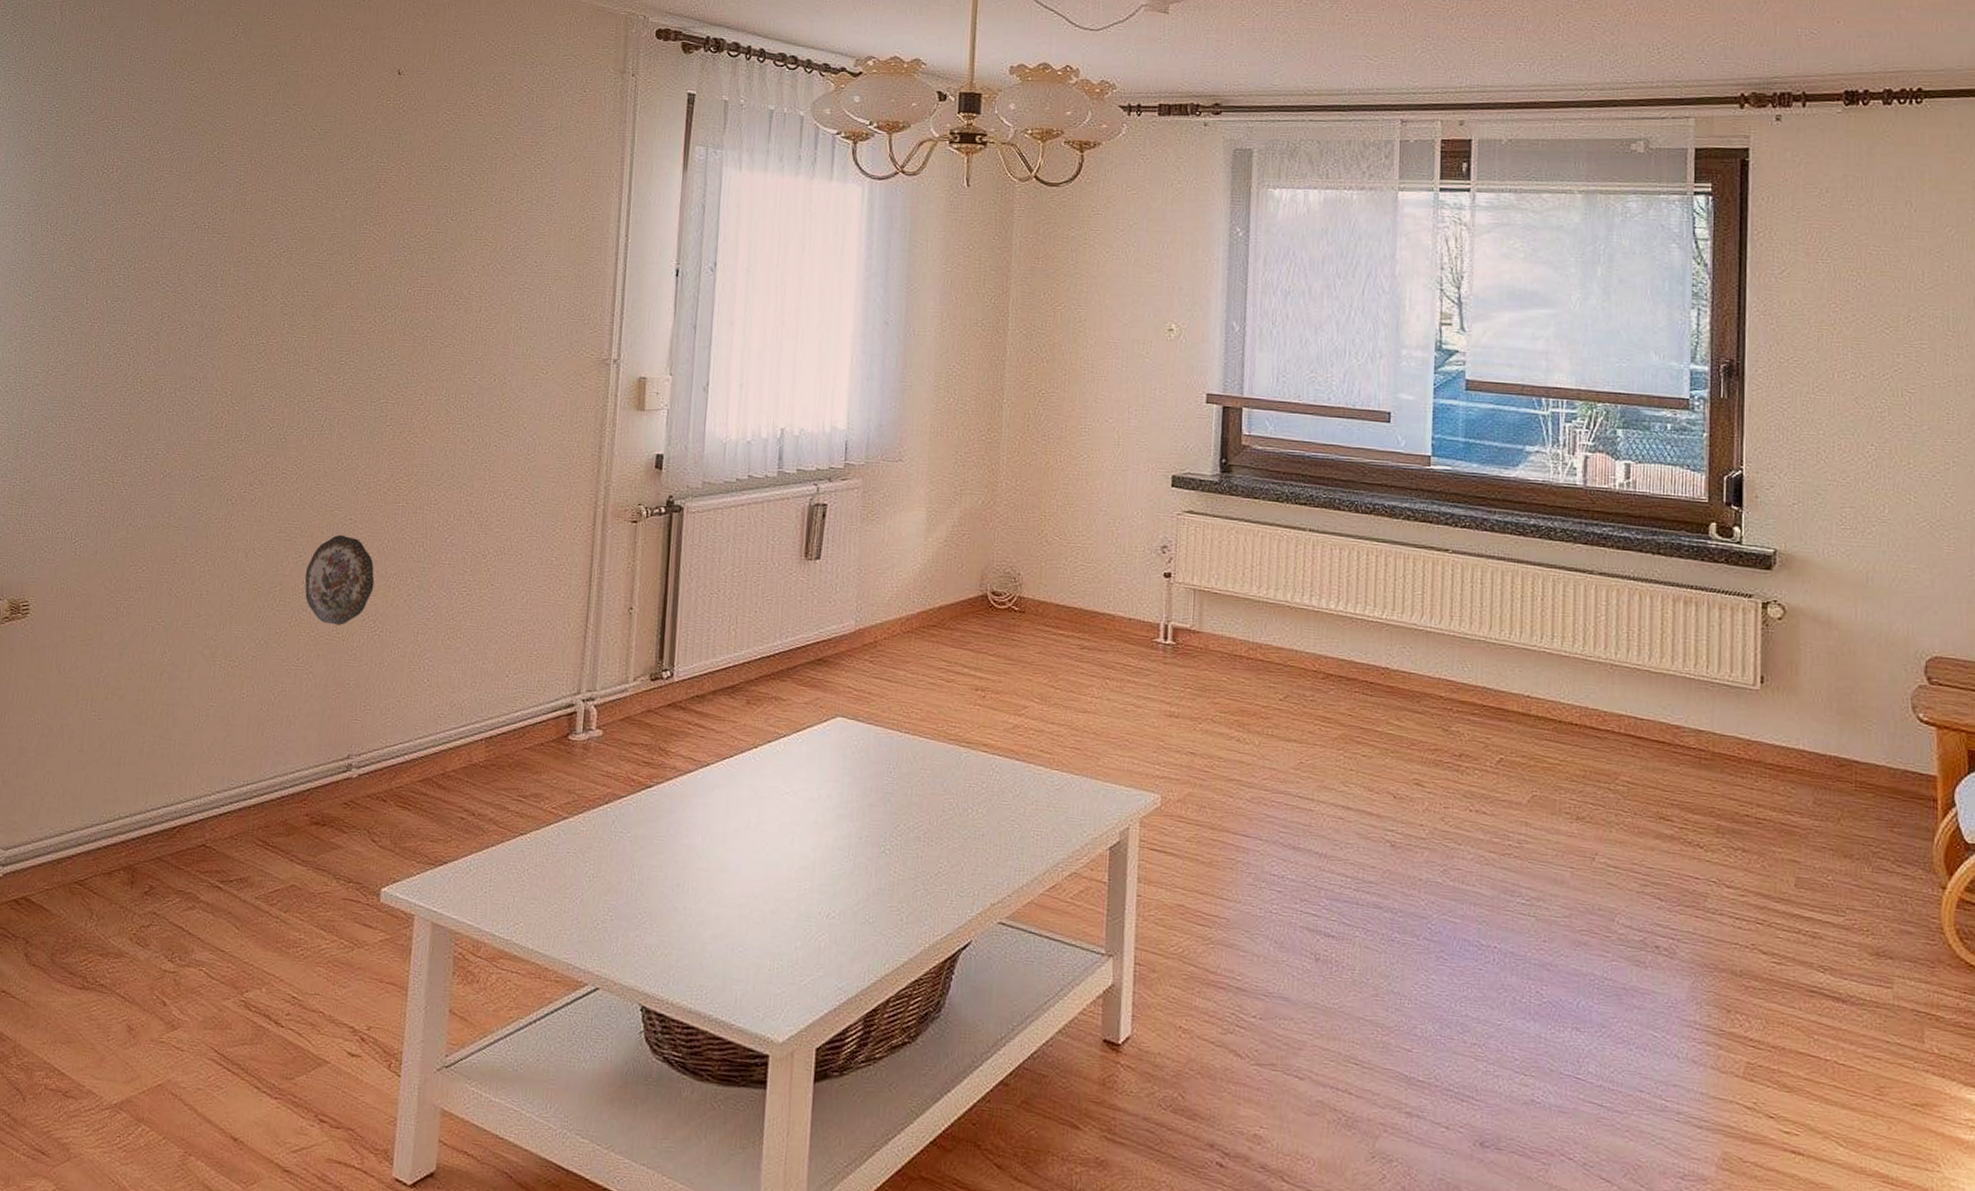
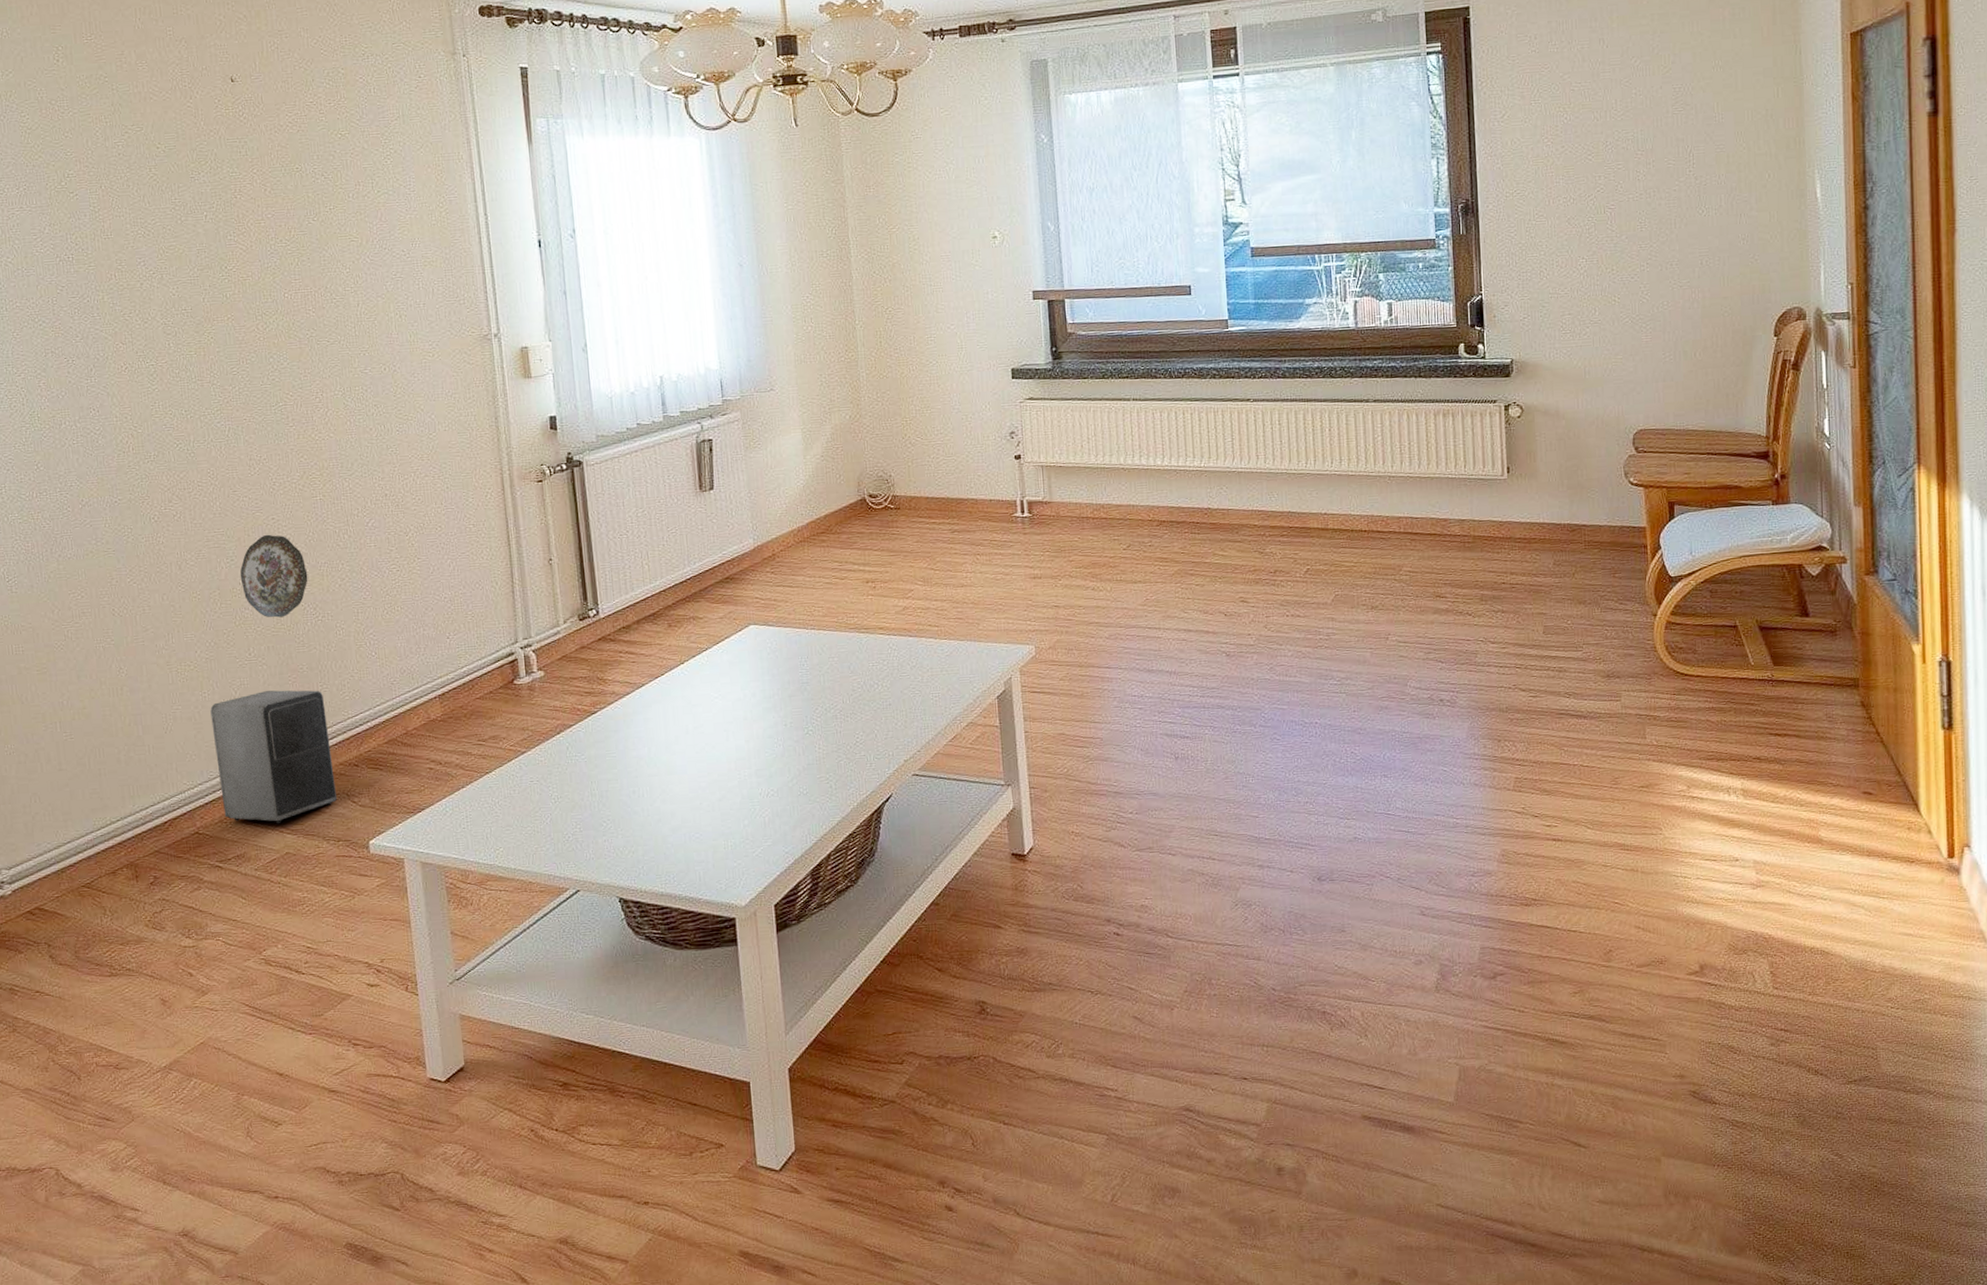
speaker: none [236,702,365,852] -> present [210,690,337,824]

